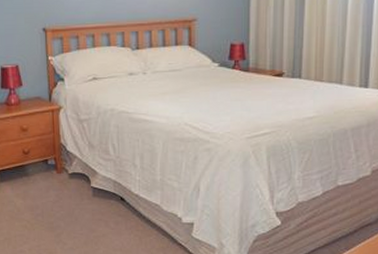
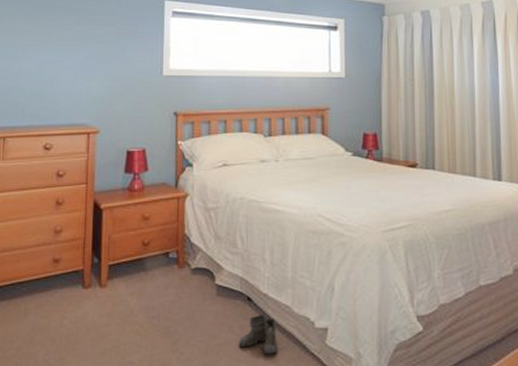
boots: none [114,212,153,246] -> present [239,315,283,356]

